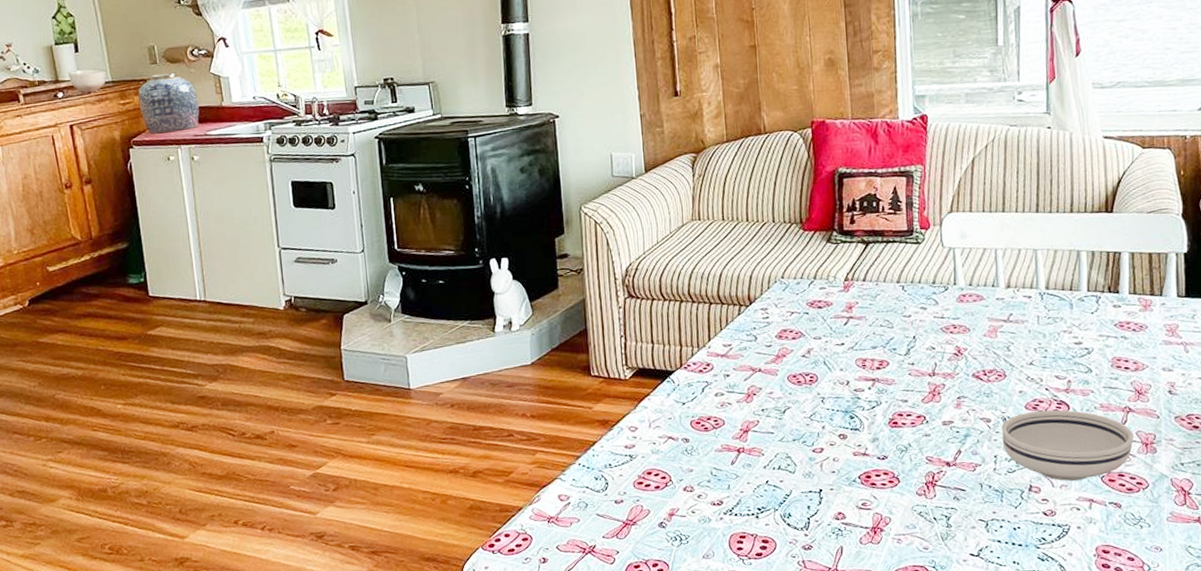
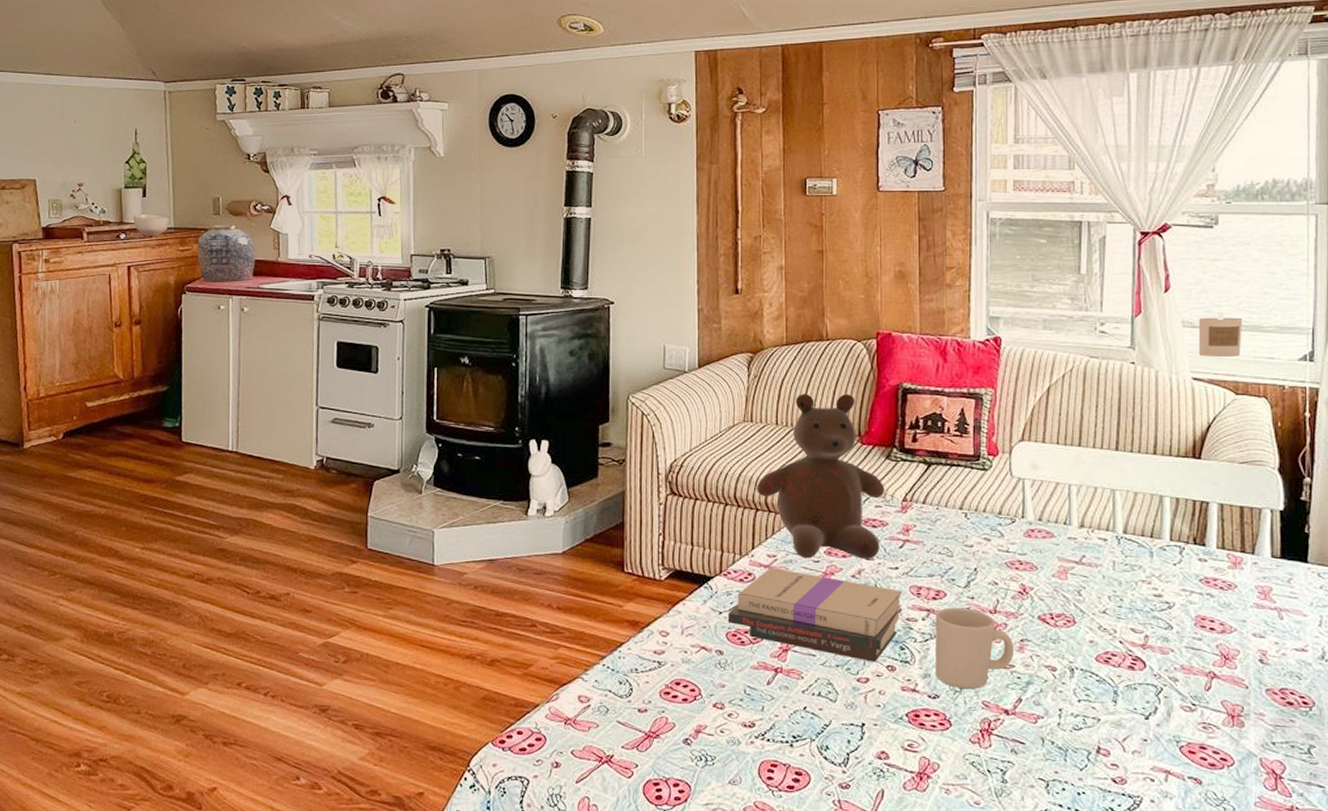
books: none [690,356,849,433] -> present [728,568,903,662]
teddy bear: none [708,184,828,345] -> present [757,394,885,559]
mug: none [880,374,952,448] -> present [935,607,1014,689]
bowl: present [1001,409,1133,481] -> none [1068,664,1218,747]
candle: none [1107,69,1148,115] -> present [1198,311,1243,357]

